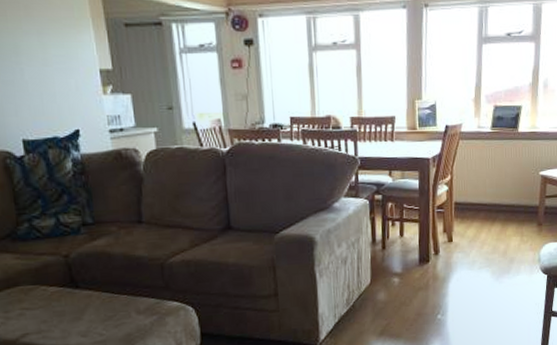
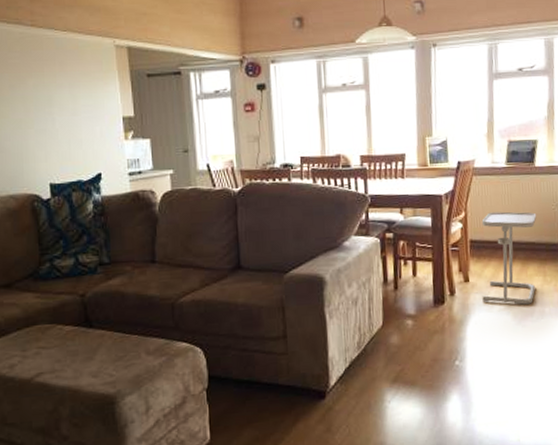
side table: none [464,175,517,263] -> present [481,211,537,305]

